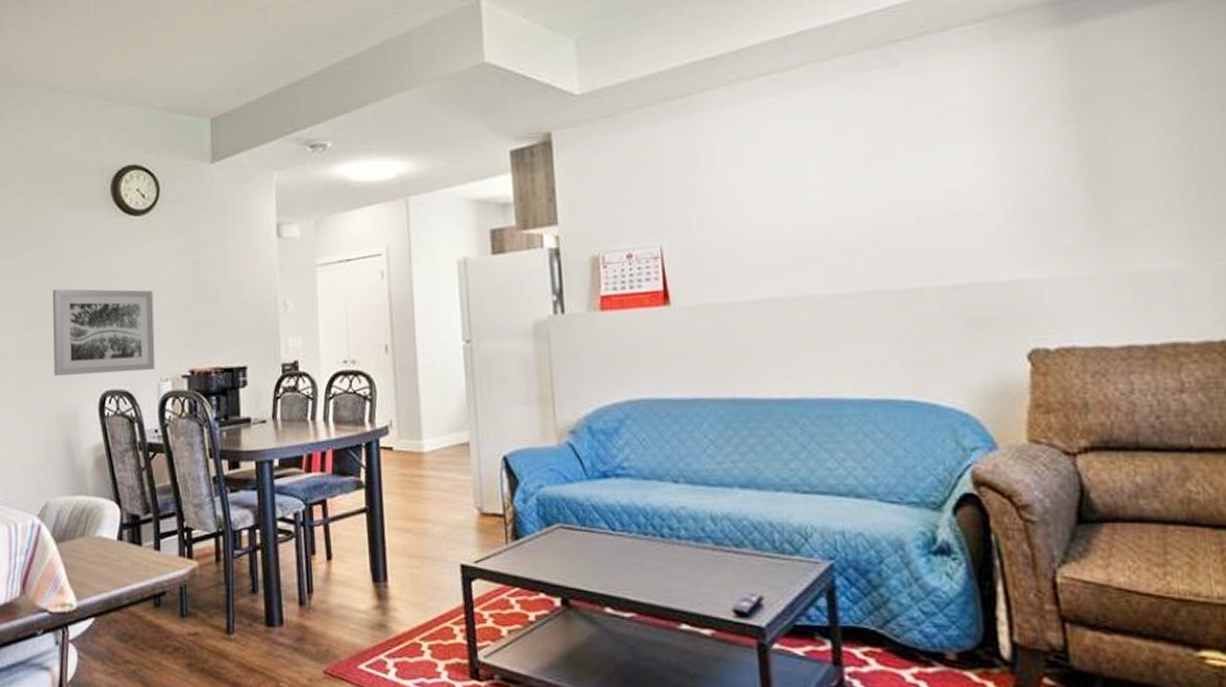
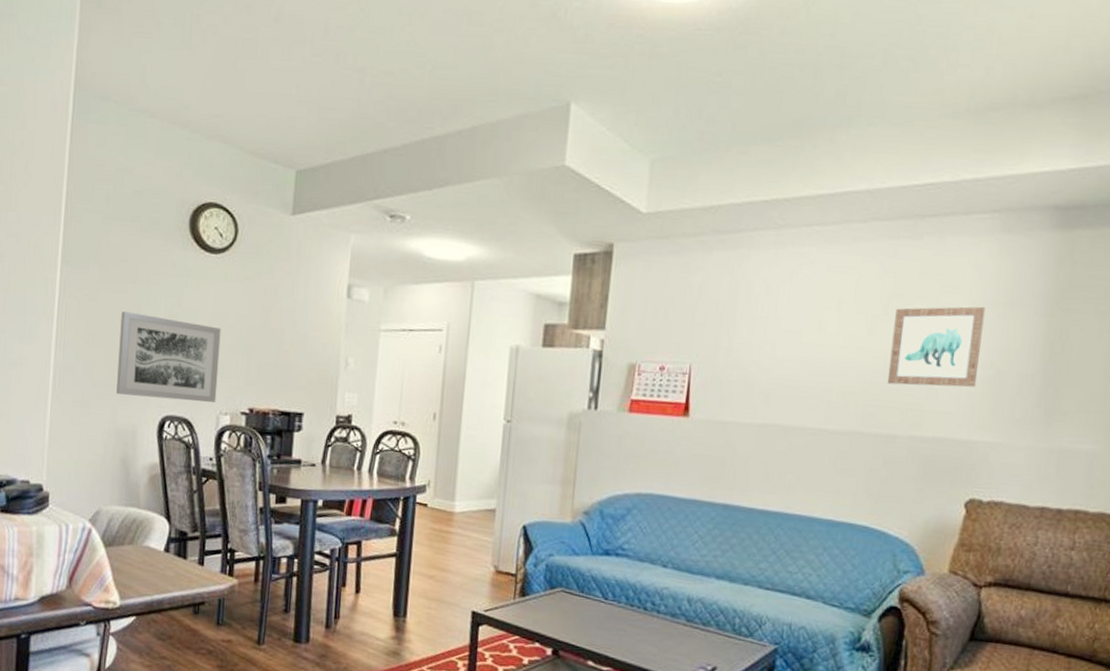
wall art: none [887,126,1006,231] -> present [887,306,986,387]

